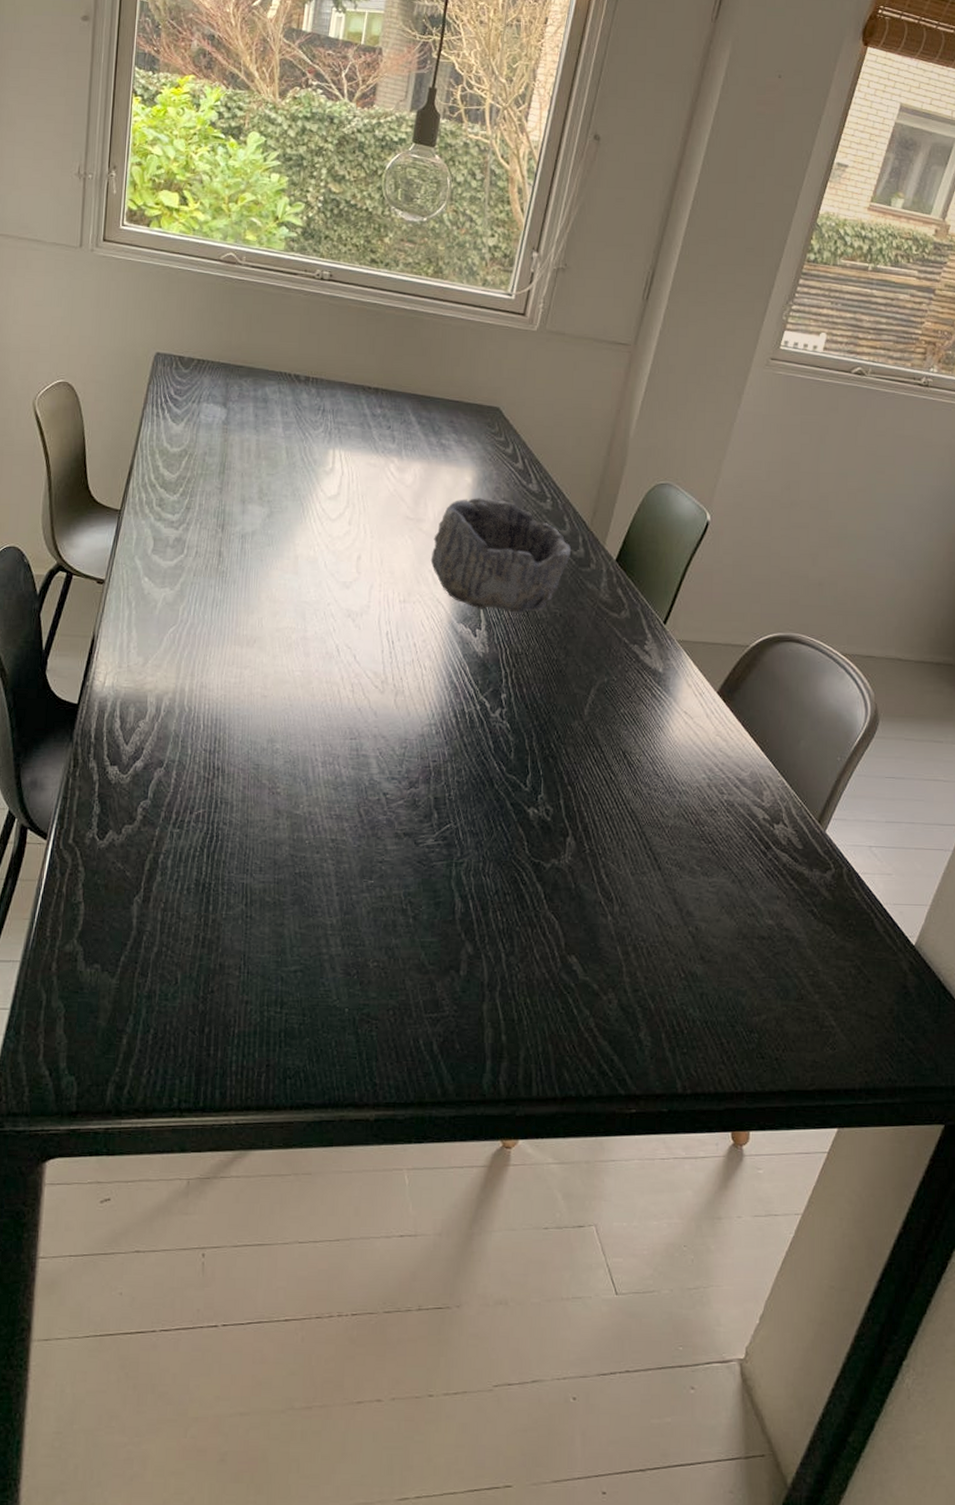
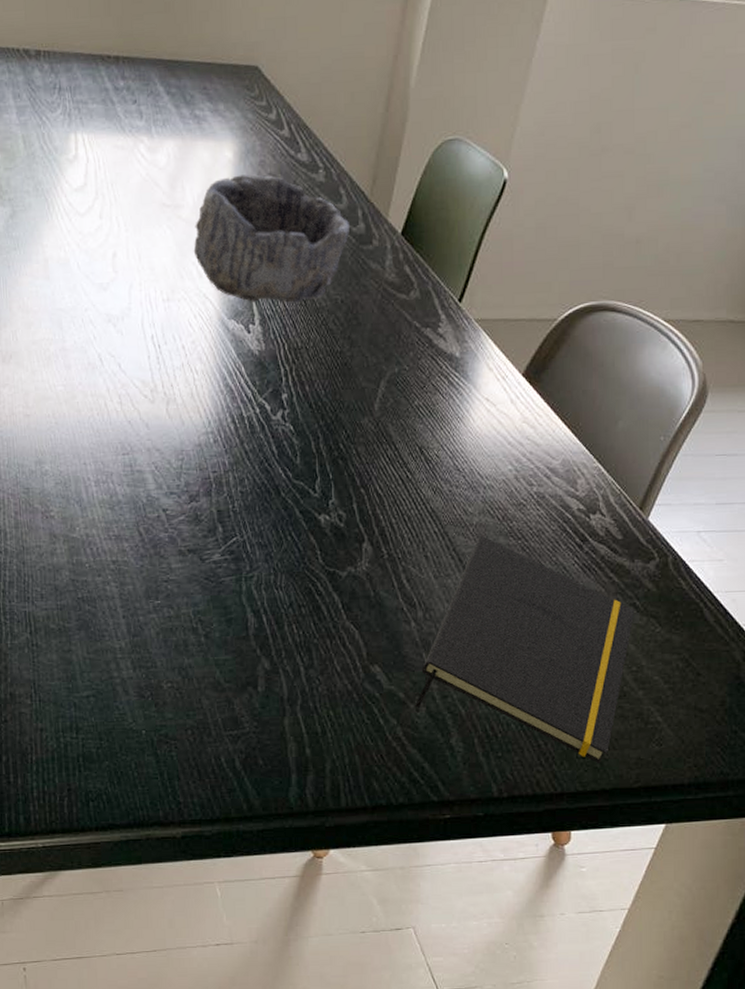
notepad: none [607,837,813,1064] -> present [414,535,635,763]

